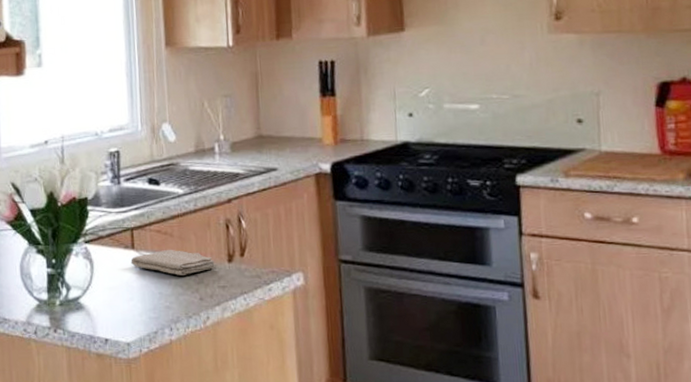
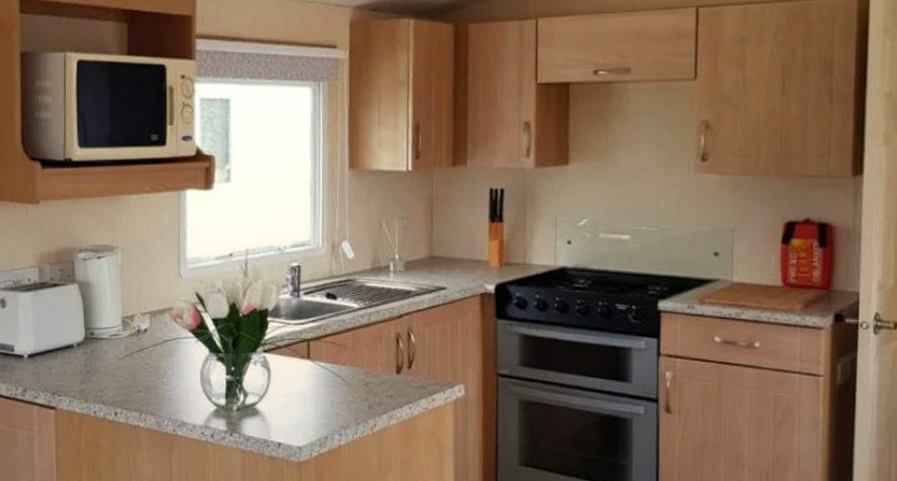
washcloth: present [130,249,216,276] -> none [306,360,385,385]

